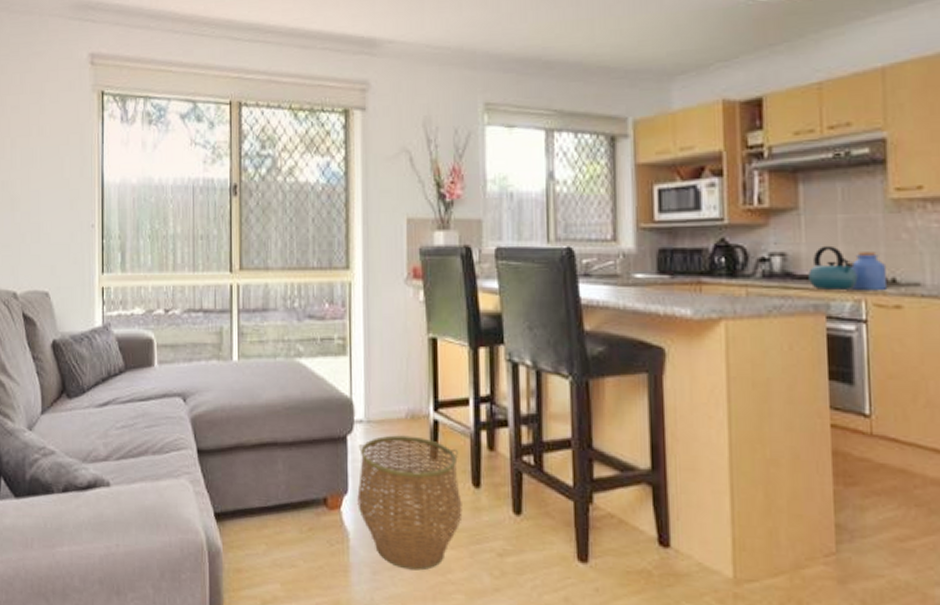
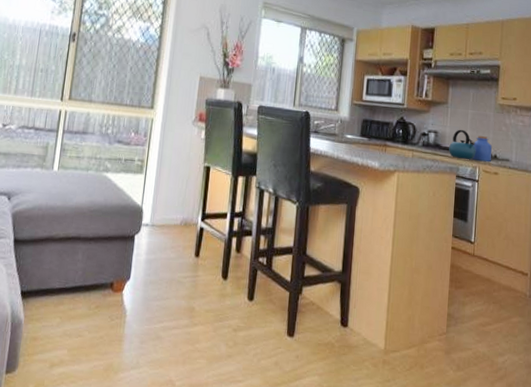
basket: present [357,435,463,571] -> none [136,237,216,341]

